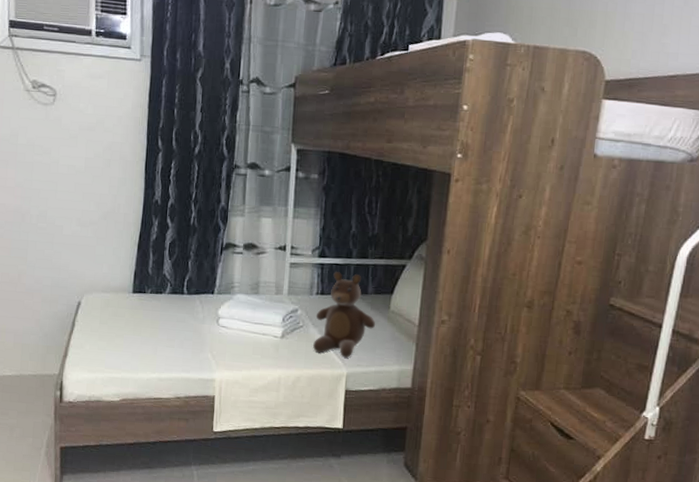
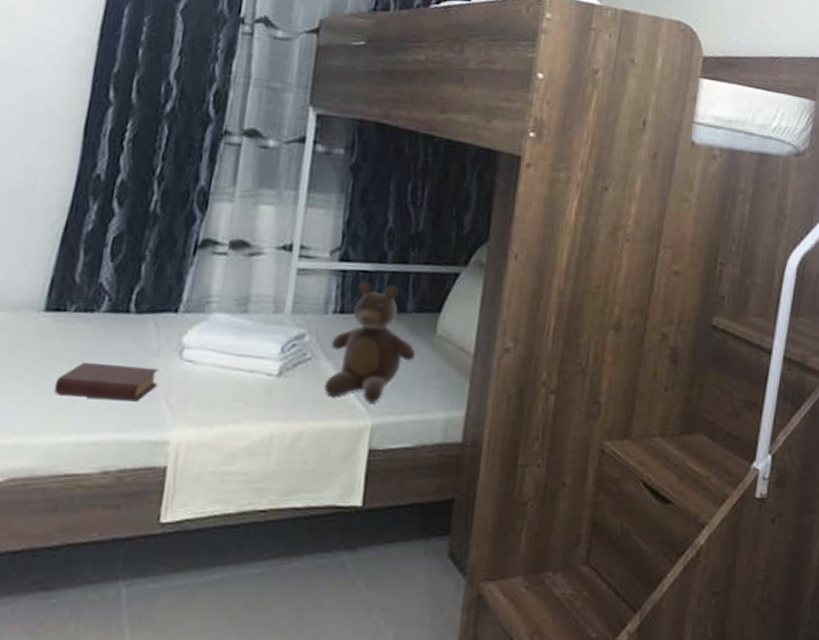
book: none [143,326,205,353] -> present [53,361,159,402]

